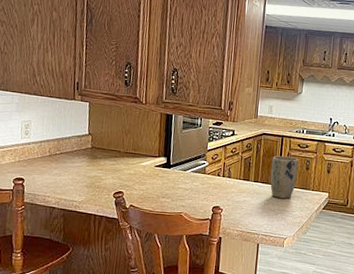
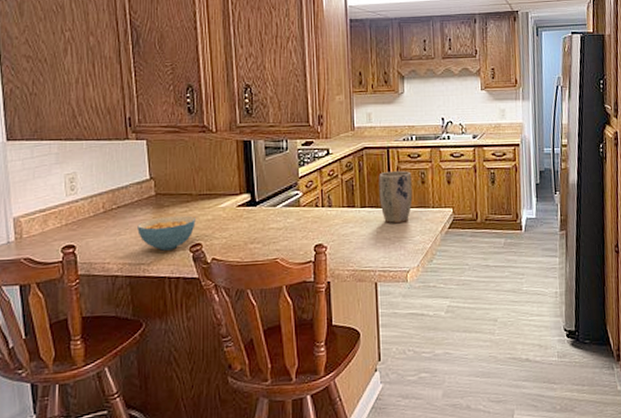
cereal bowl: none [74,166,121,194] -> present [137,215,196,251]

